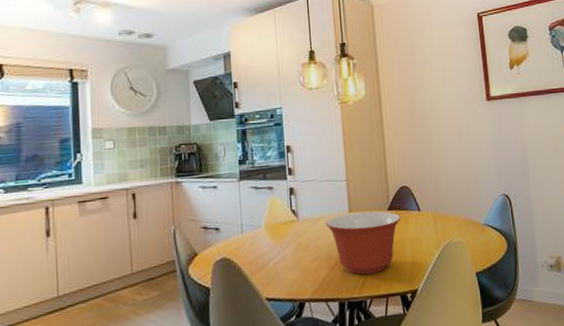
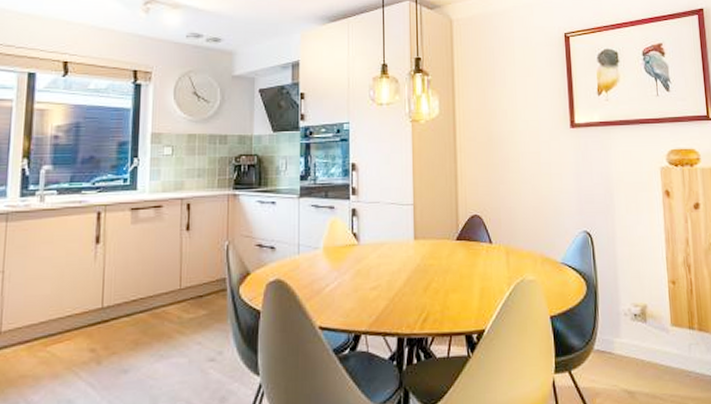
mixing bowl: present [325,211,401,275] -> none [388,240,470,309]

